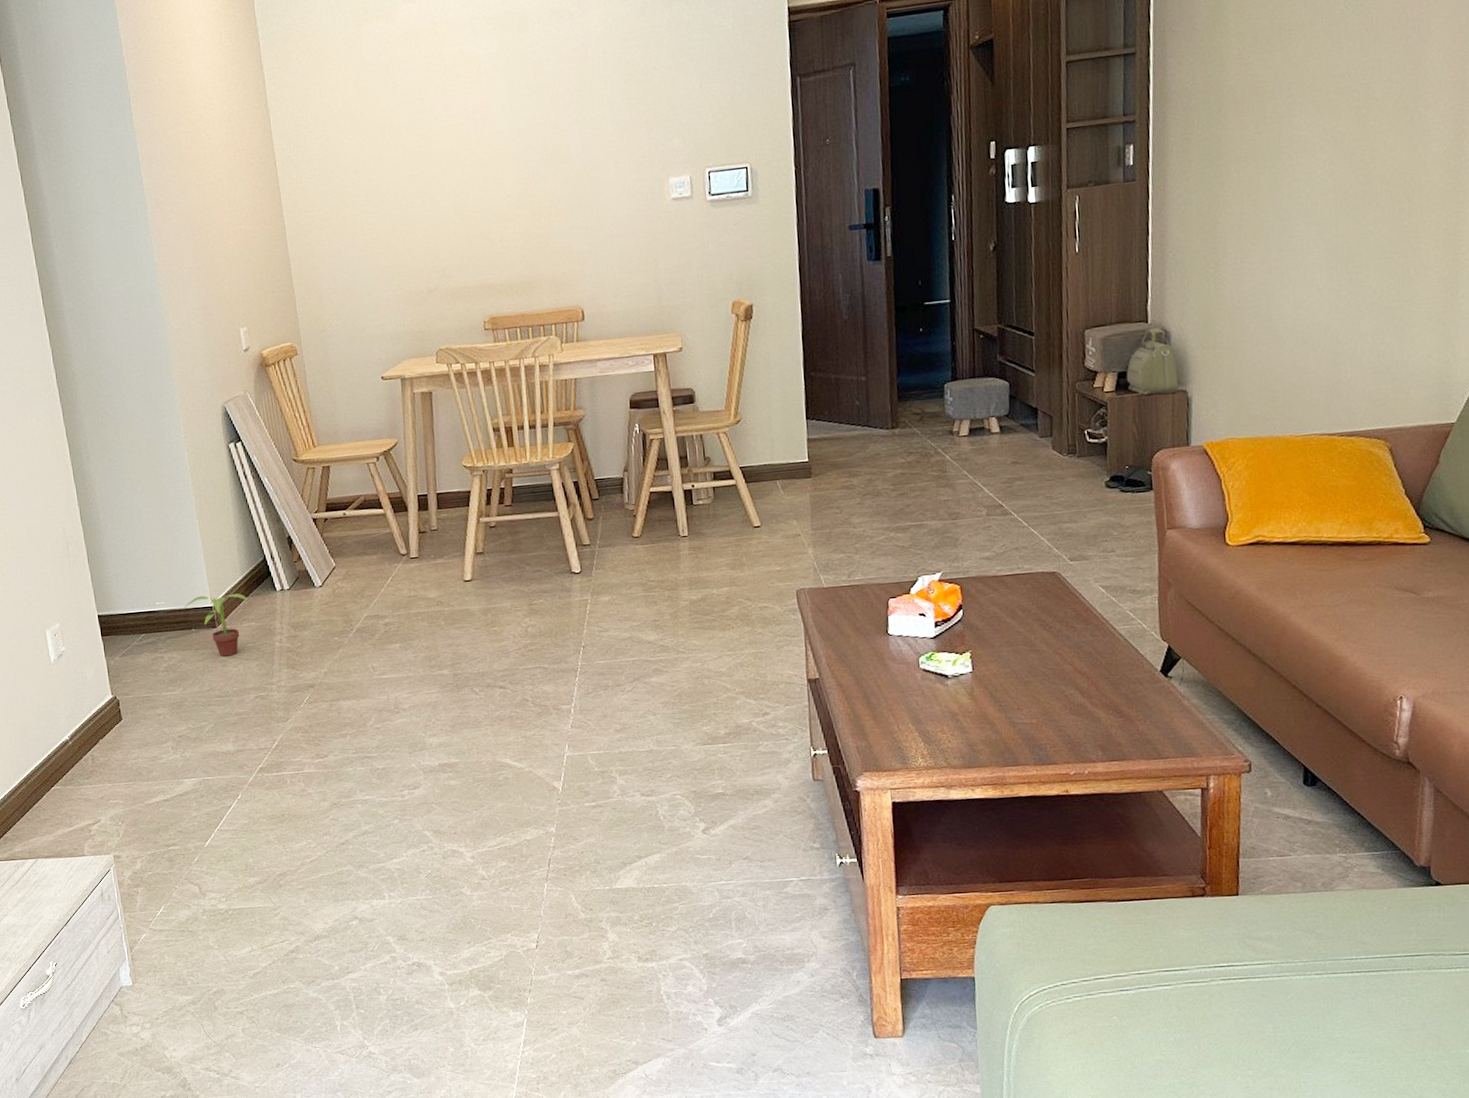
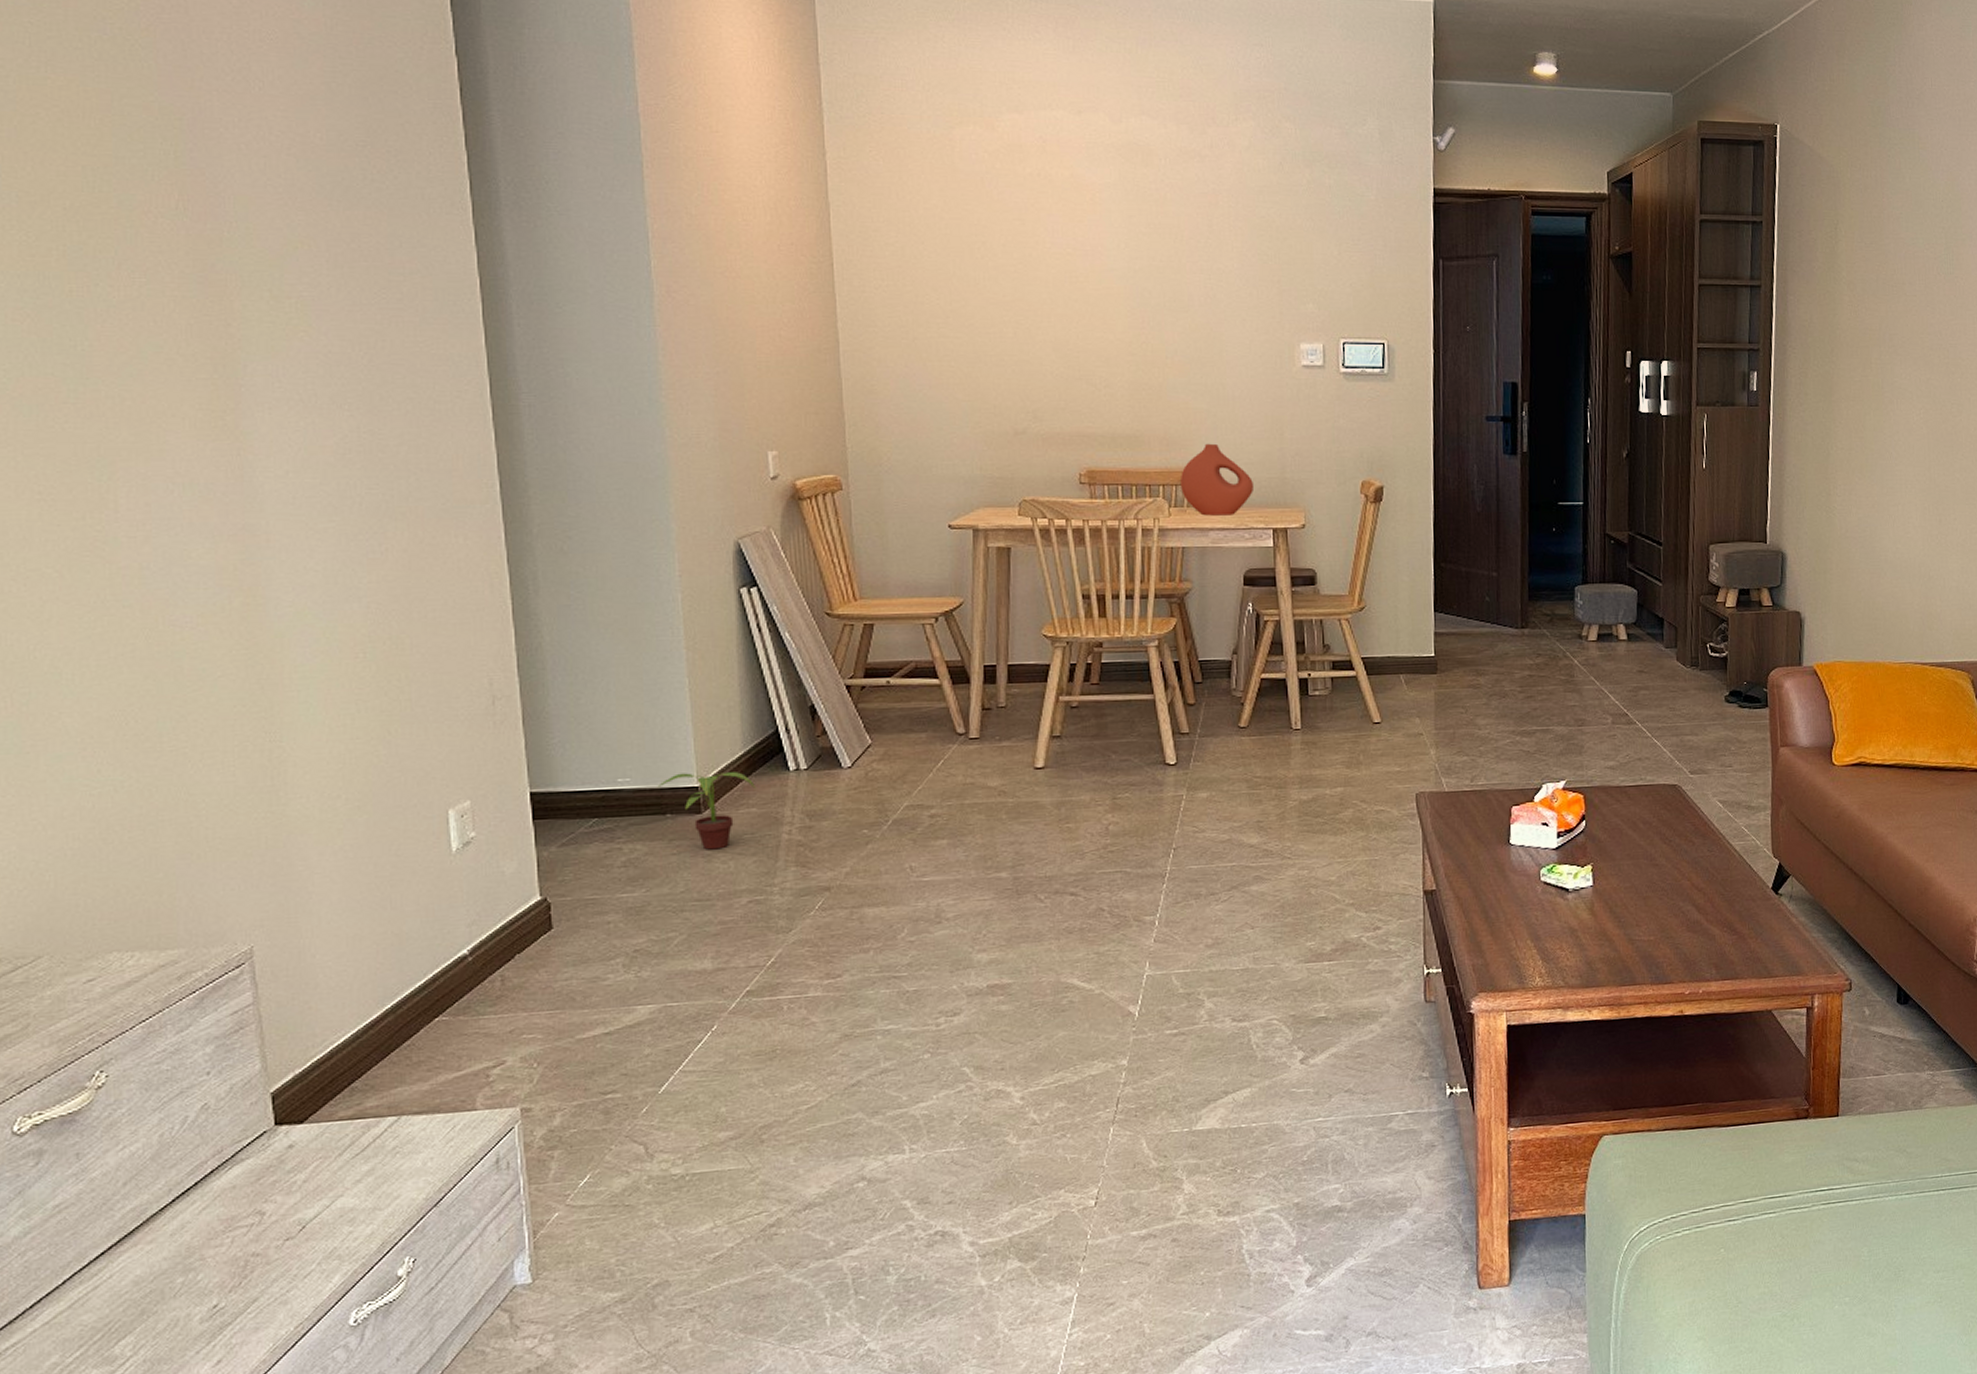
vase: none [569,281,635,349] -> present [1181,443,1255,516]
handbag: present [1126,327,1179,397] -> none [1746,549,1793,615]

